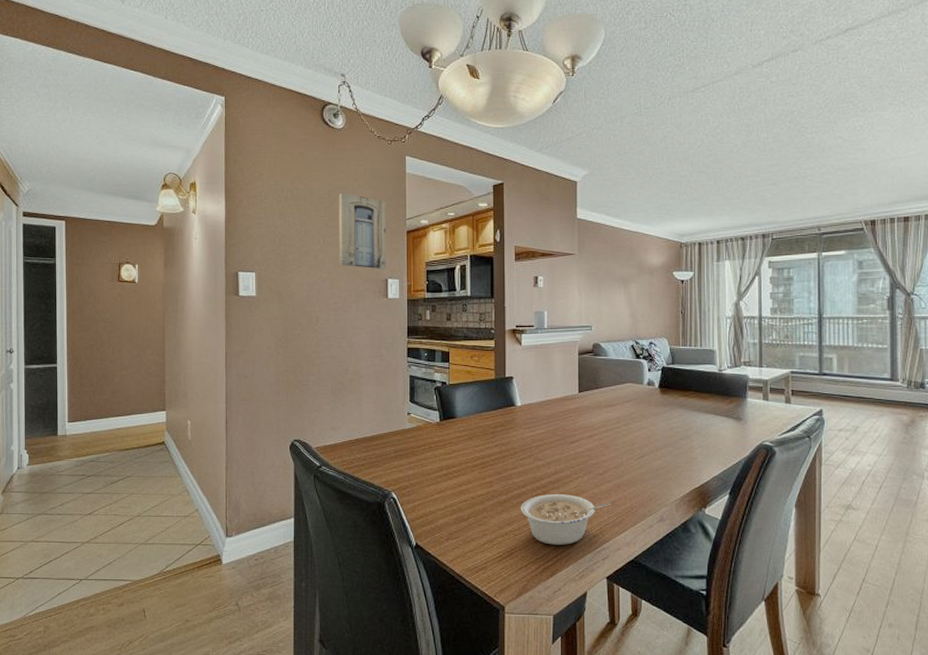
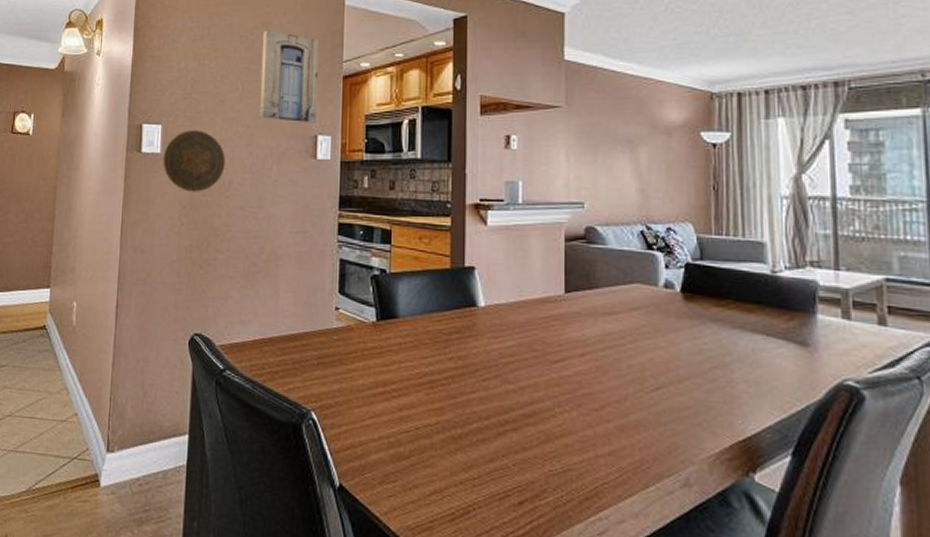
decorative plate: none [258,276,312,327] -> present [163,130,225,192]
legume: present [521,494,611,545] -> none [482,432,612,507]

